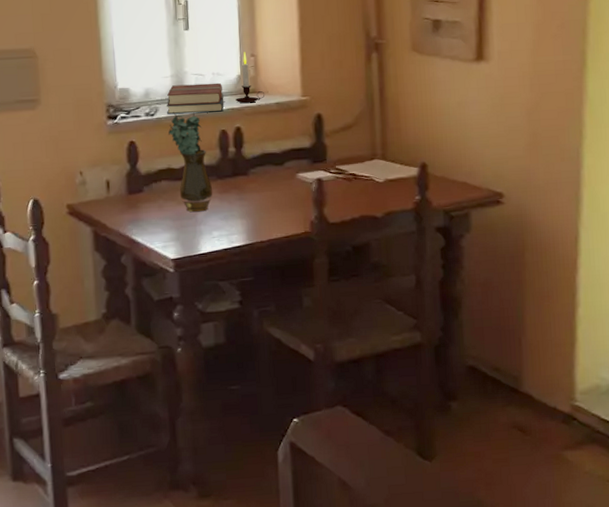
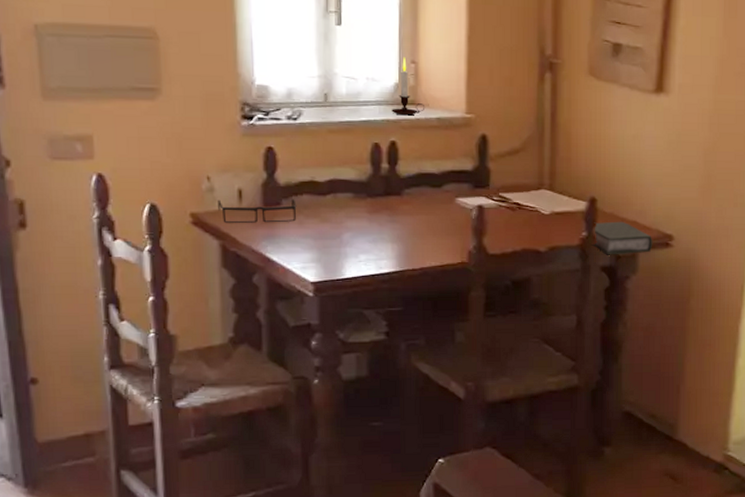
glasses: none [89,186,157,211] -> present [218,199,297,223]
books: present [167,82,224,115] -> none [312,87,379,122]
vase: present [168,111,213,213] -> none [313,117,362,232]
book: none [425,183,484,216] -> present [592,221,653,255]

